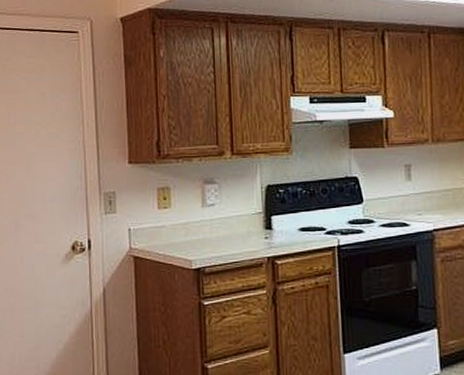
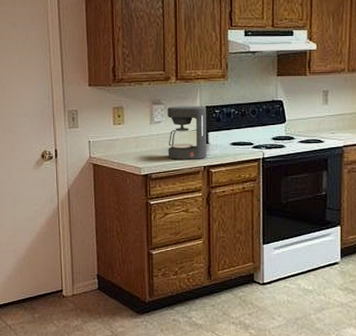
coffee maker: none [222,184,270,250] -> present [167,105,207,160]

